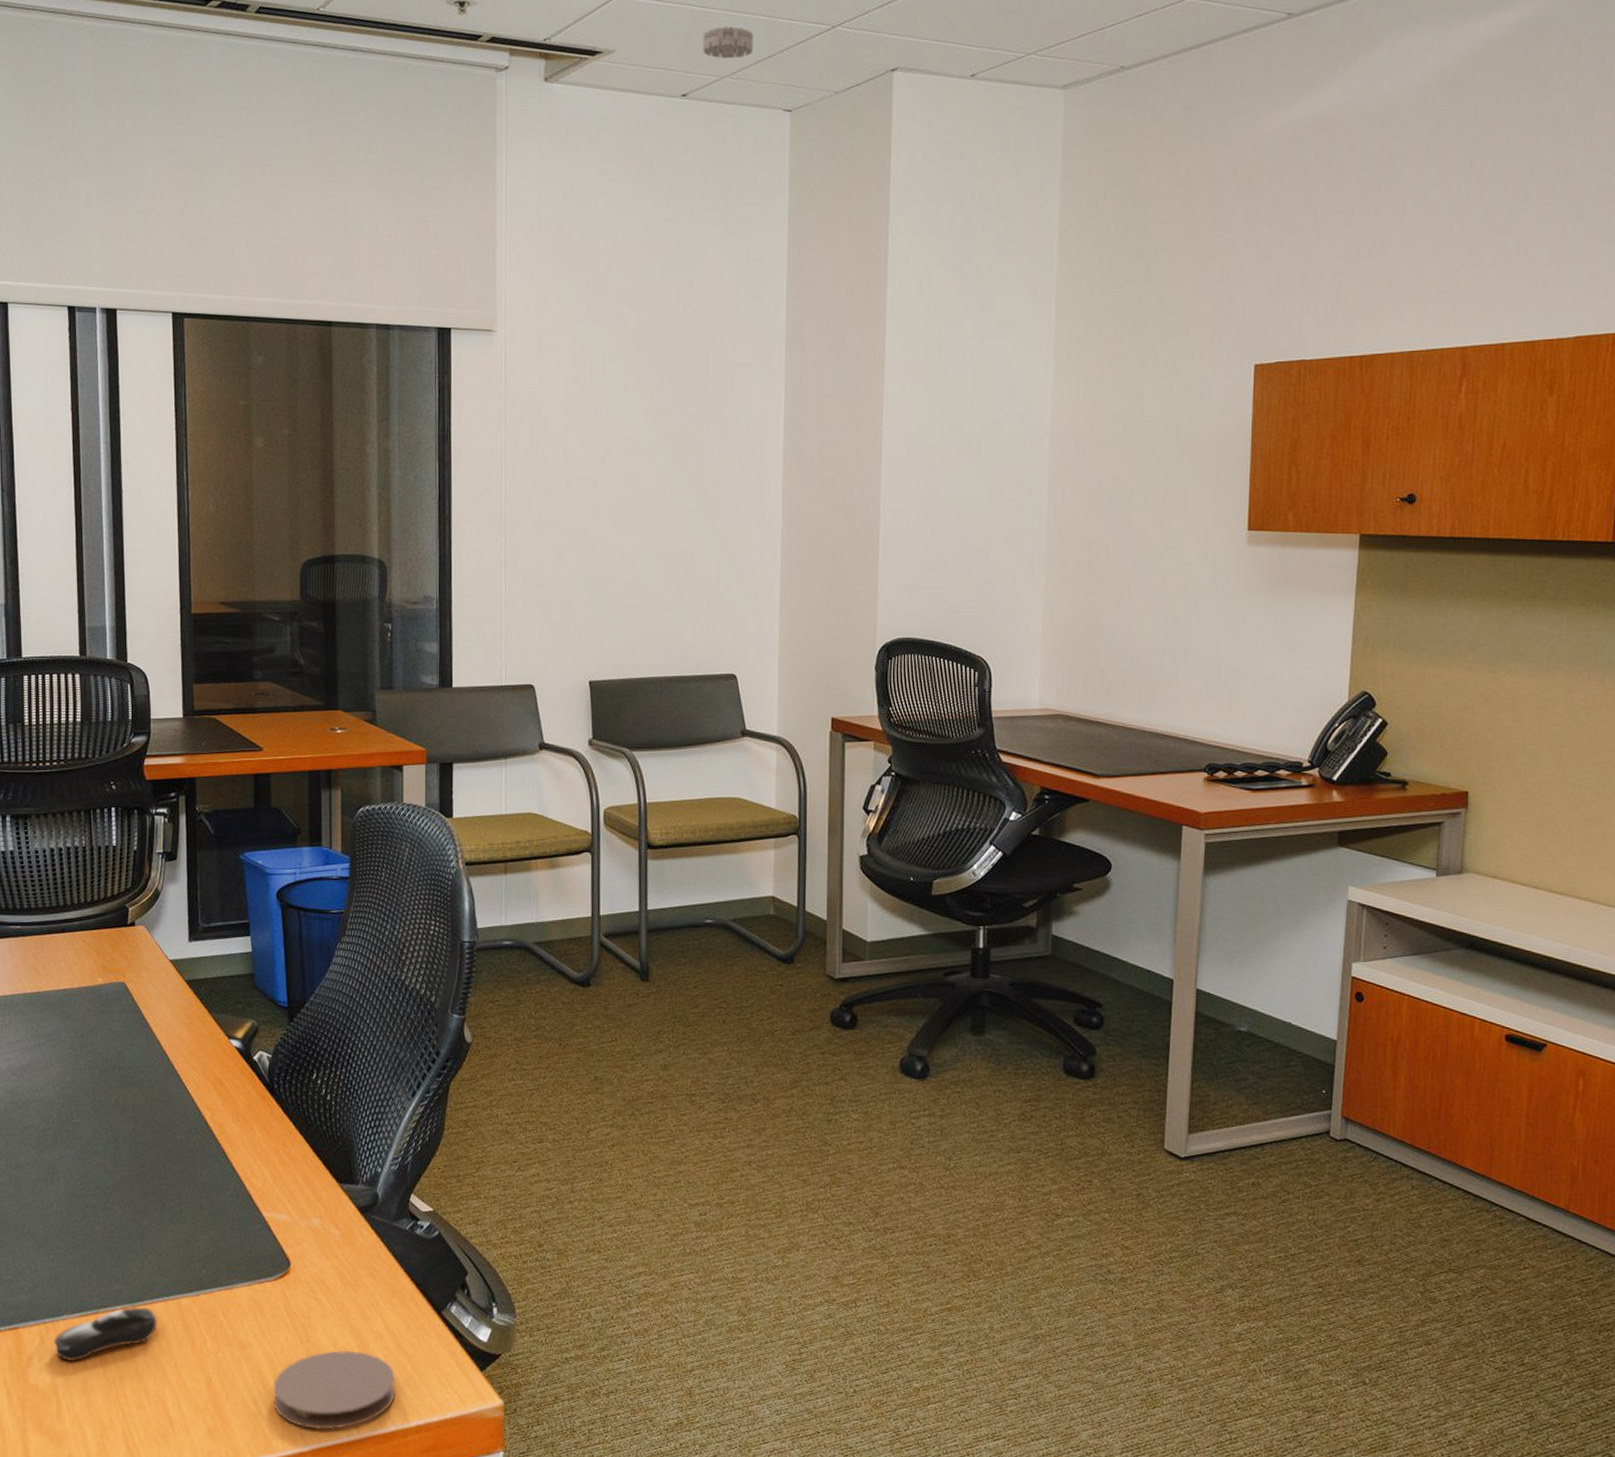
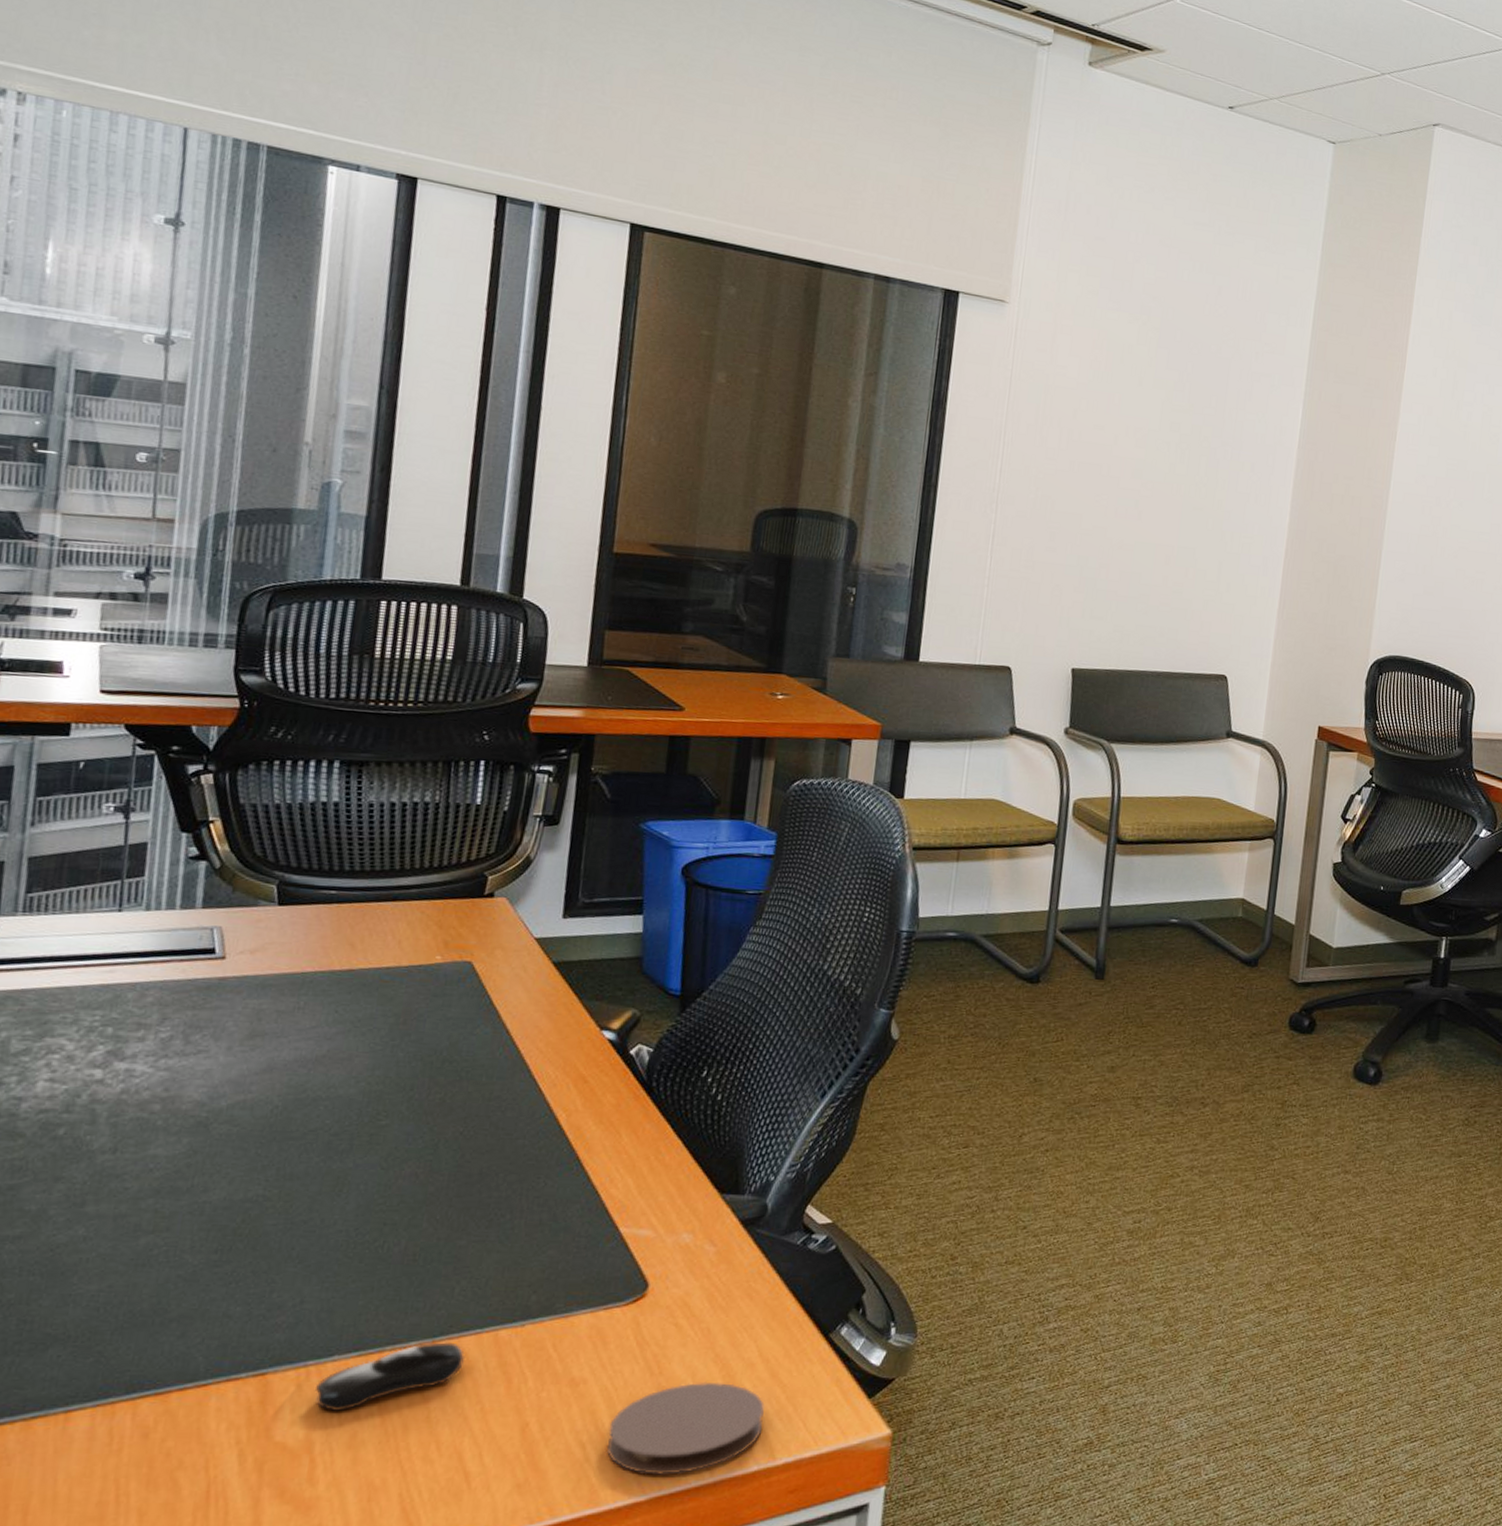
smoke detector: present [703,26,754,59] -> none [1254,50,1306,84]

